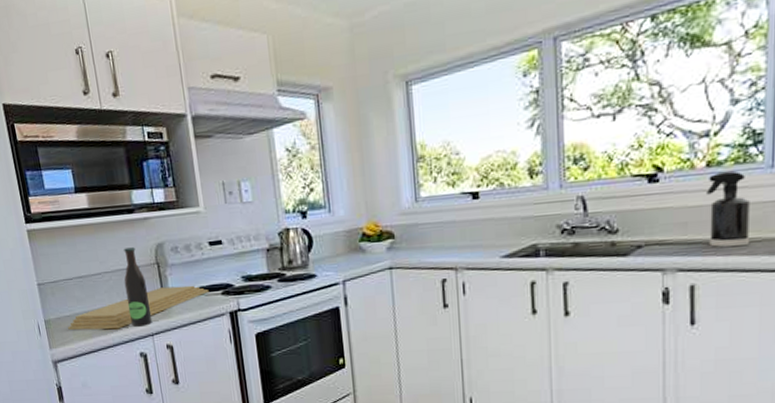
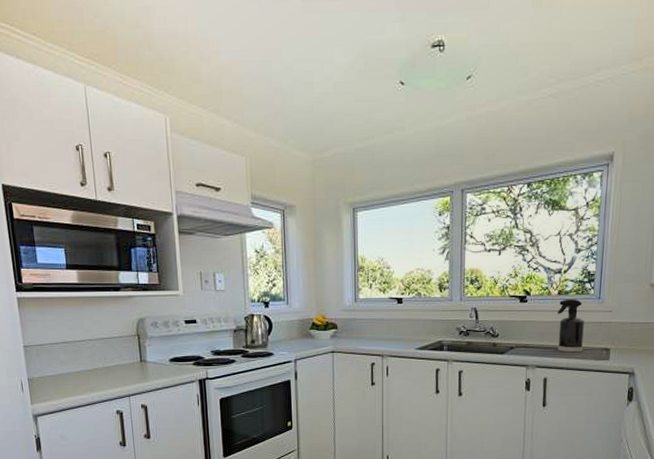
cutting board: present [68,285,209,330] -> none [50,355,183,390]
bottle: present [123,247,153,328] -> none [106,320,130,389]

